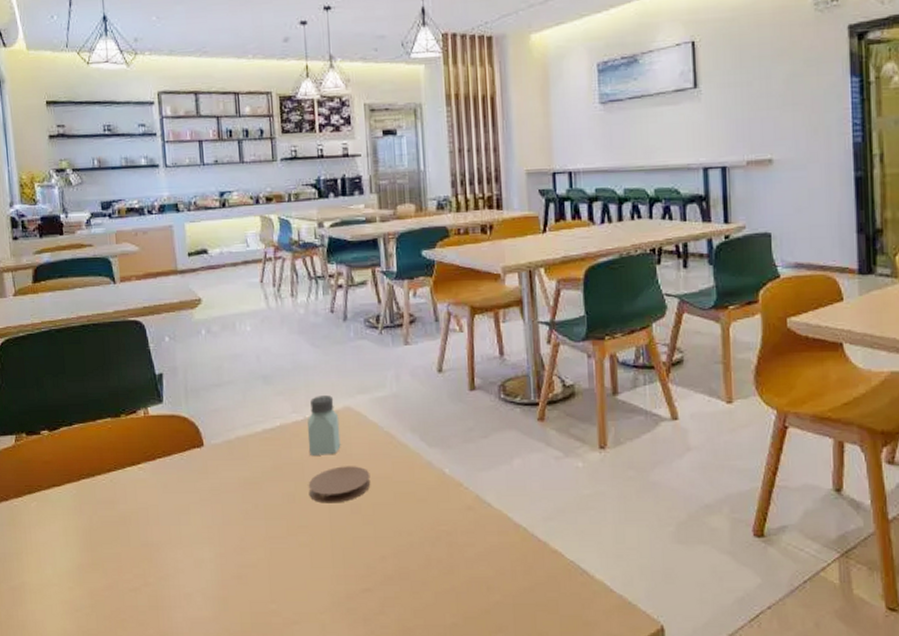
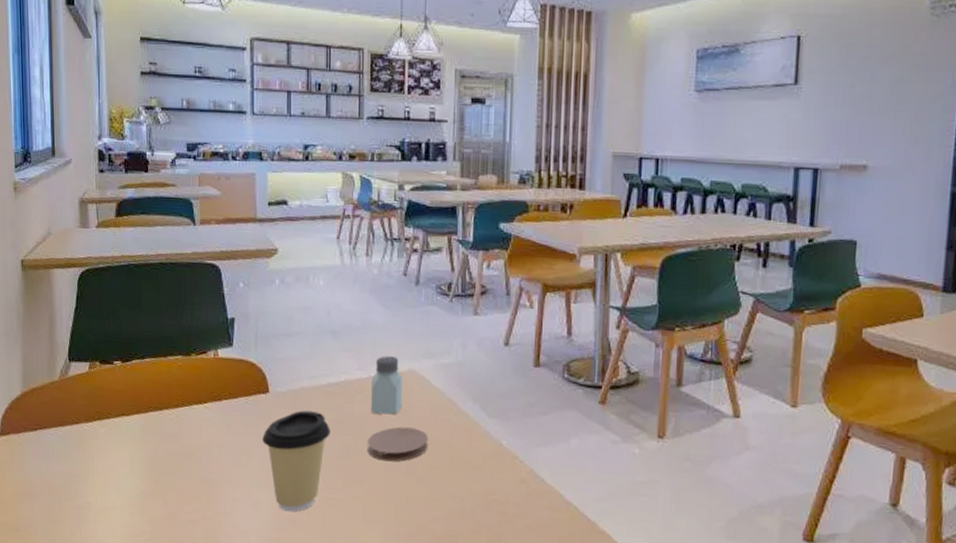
coffee cup: none [200,460,270,567] -> present [262,410,330,512]

